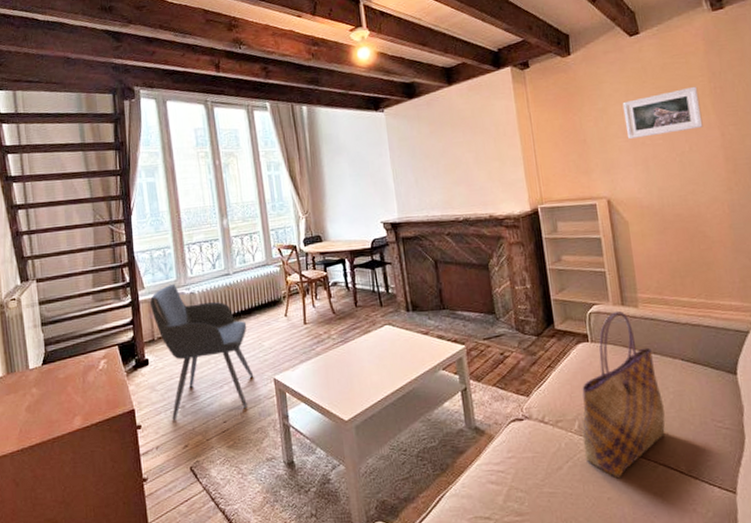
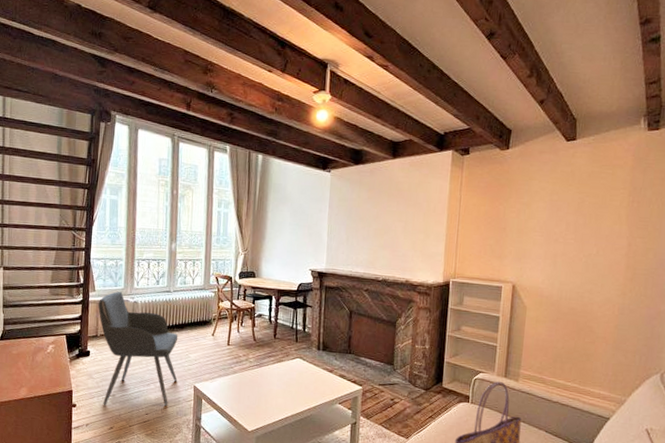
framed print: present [622,86,703,139] -> none [543,197,617,236]

